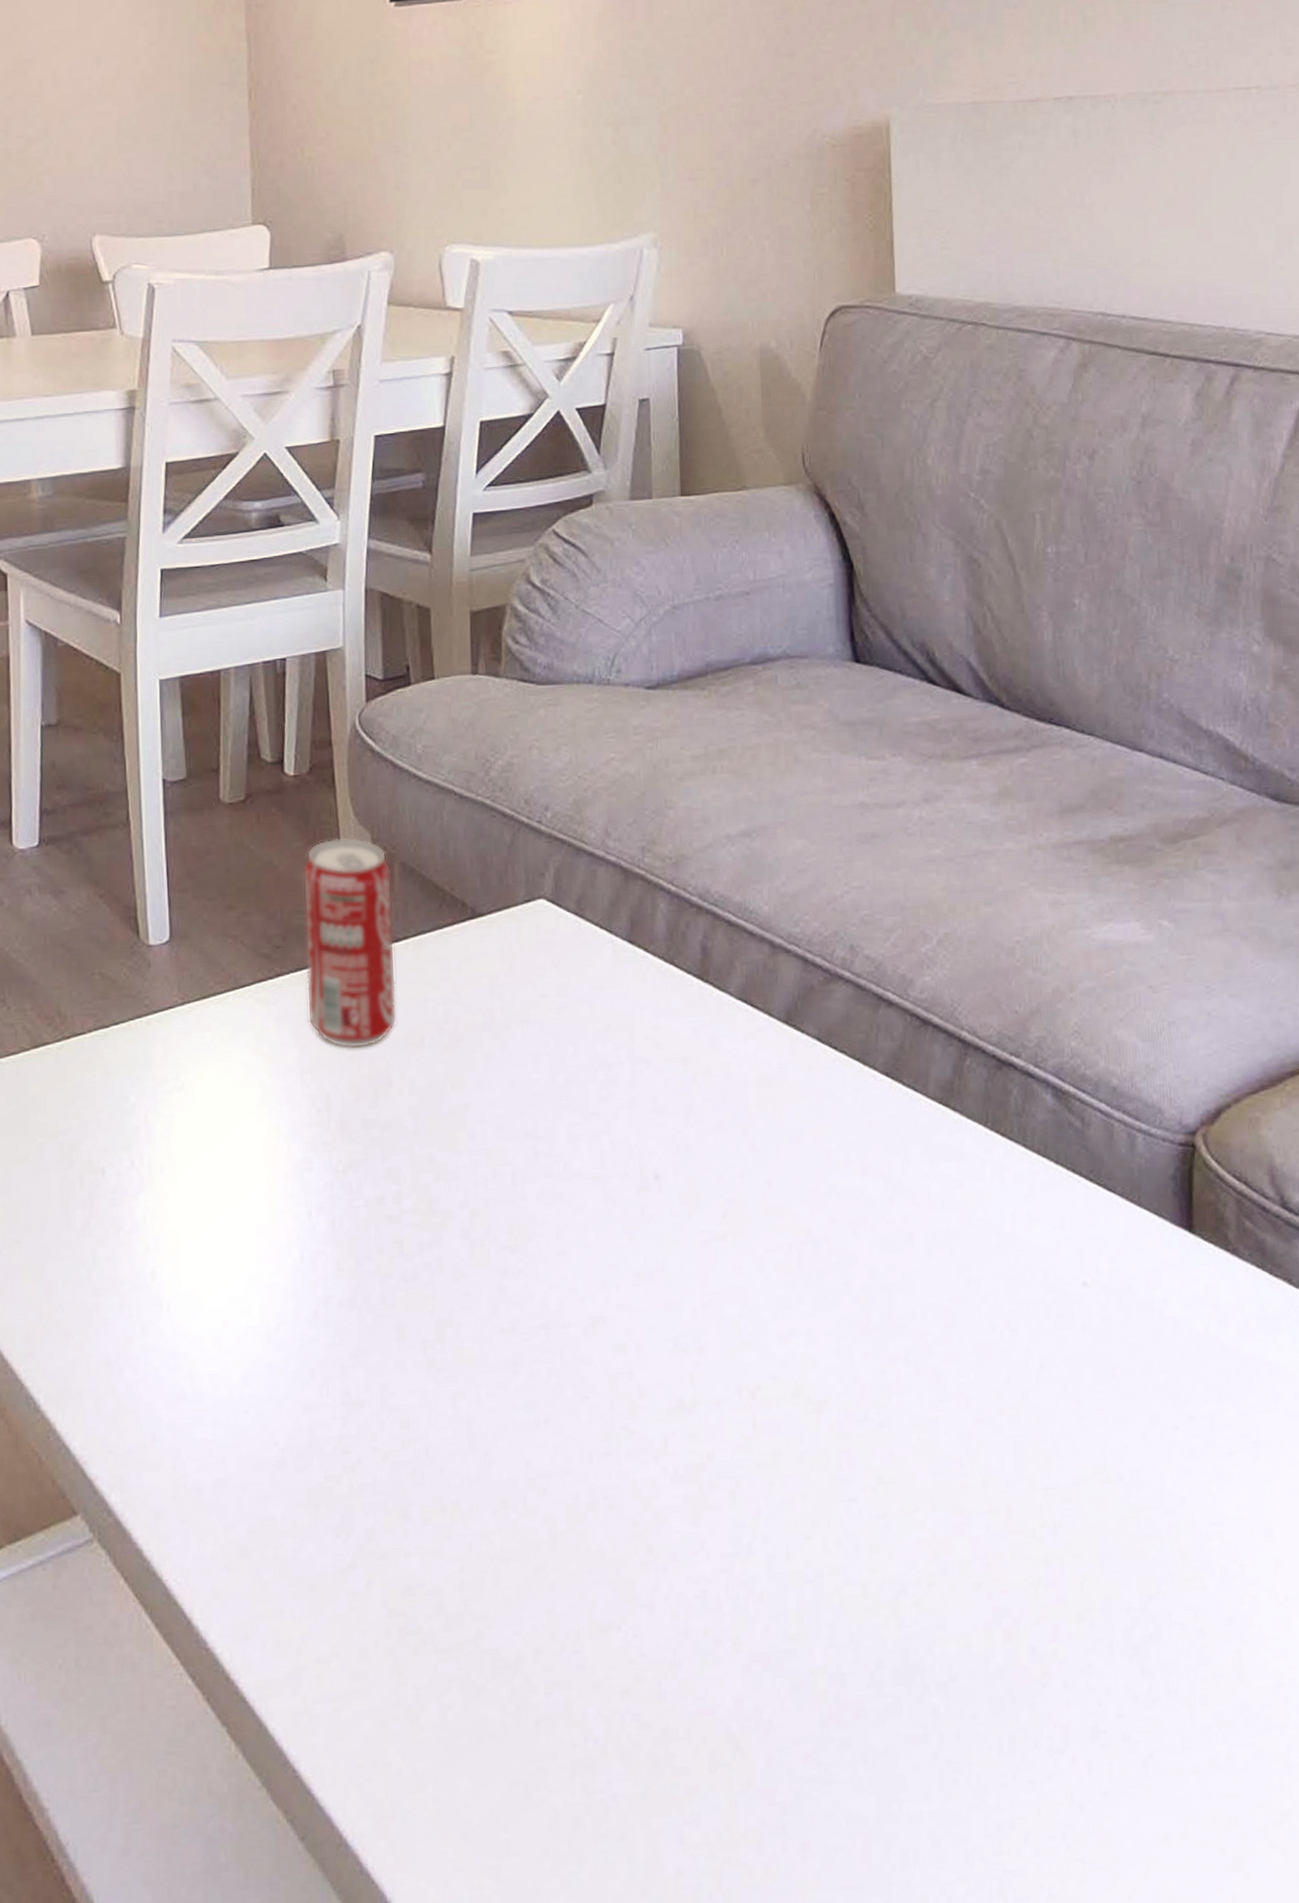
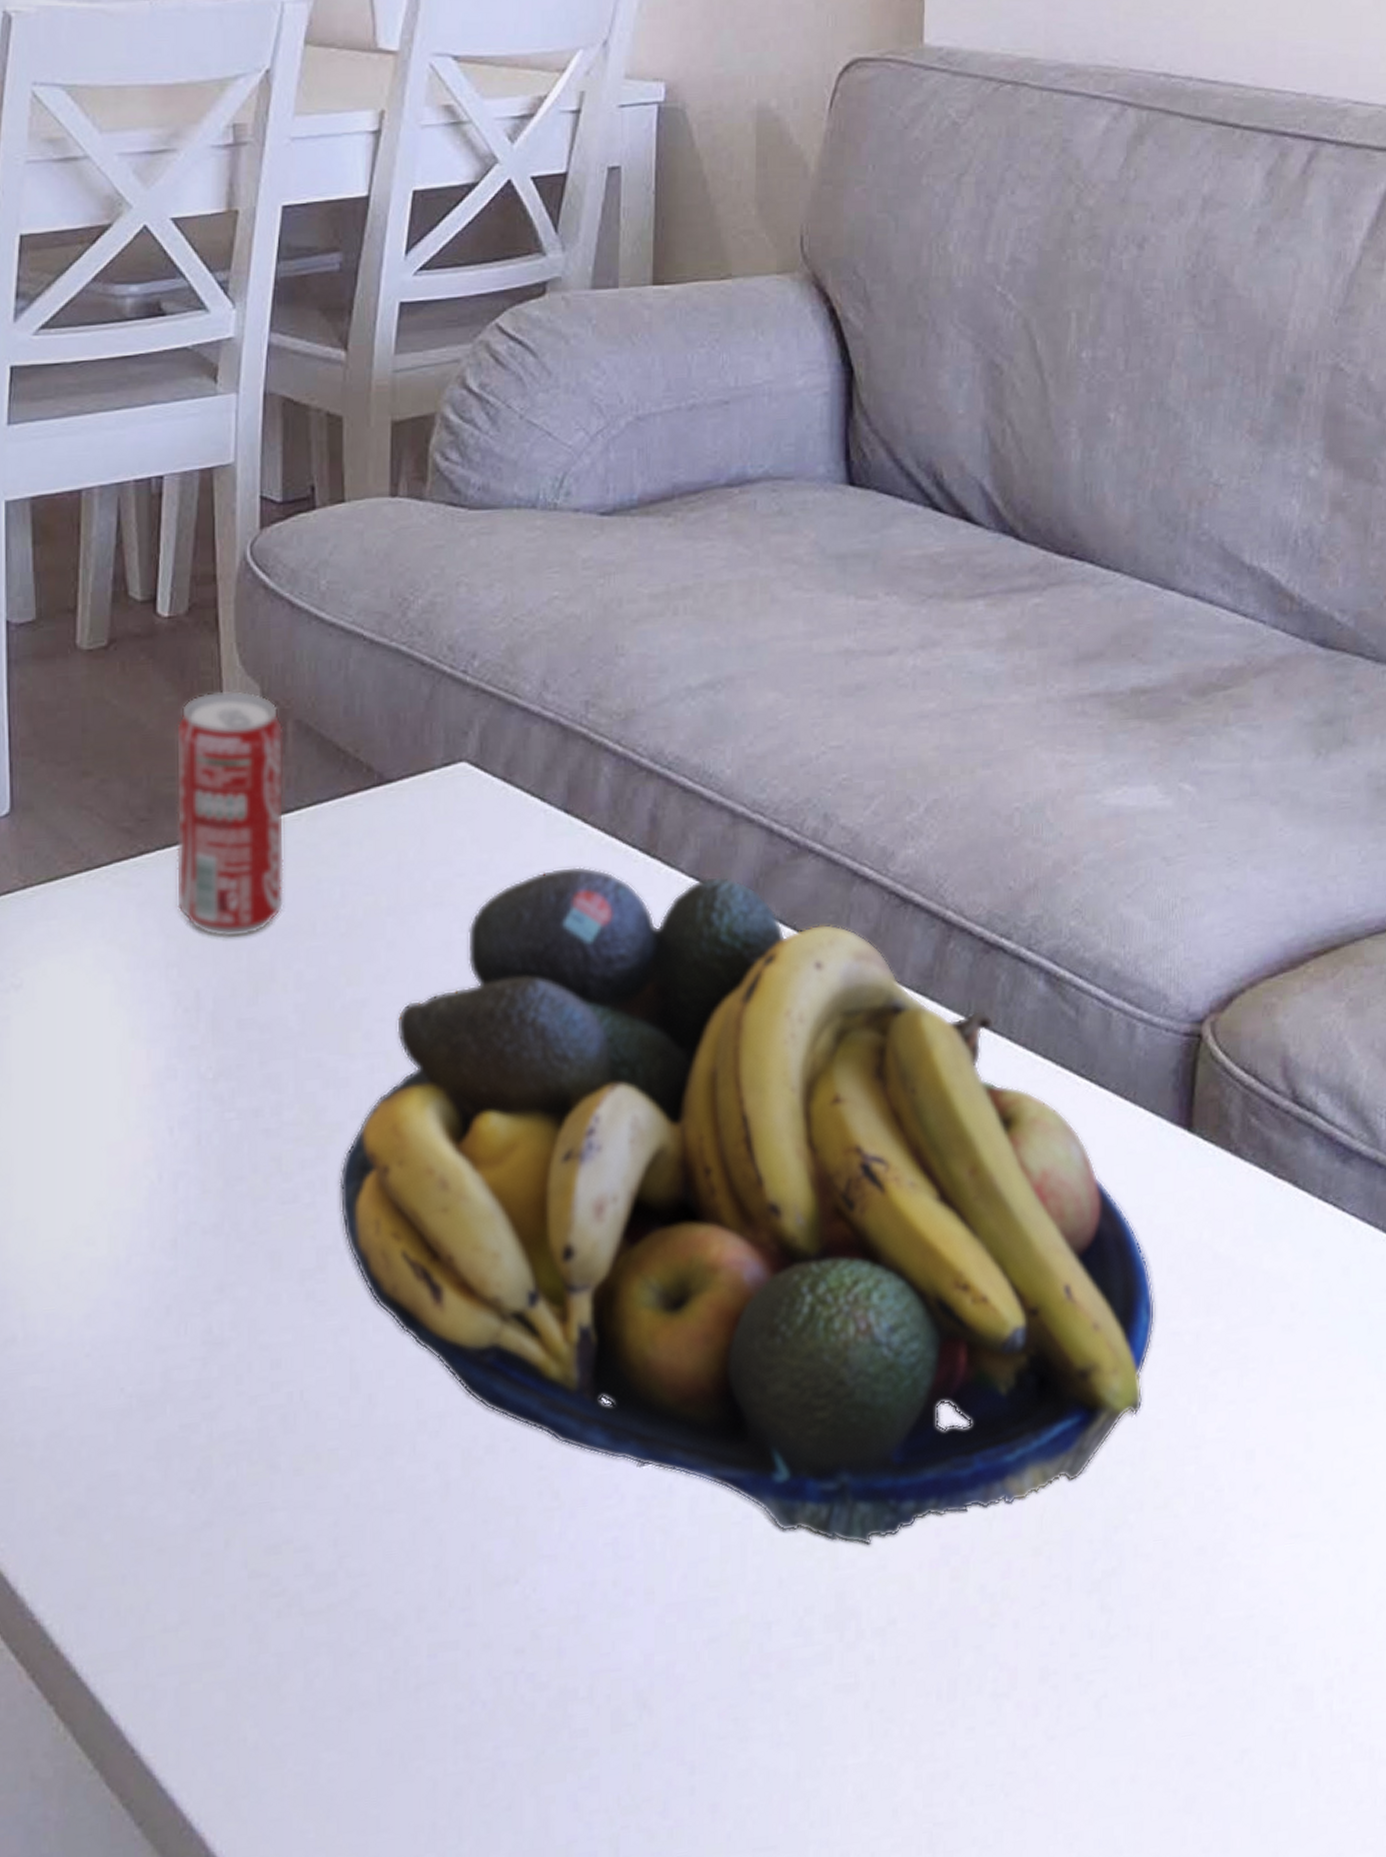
fruit bowl: none [452,989,1172,1606] -> present [339,866,1156,1546]

